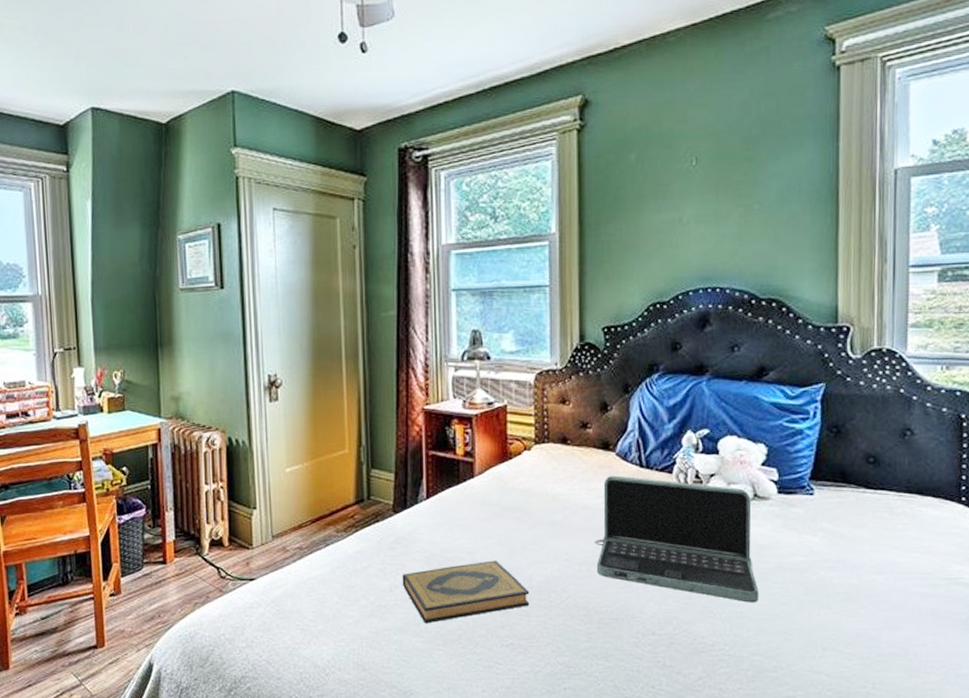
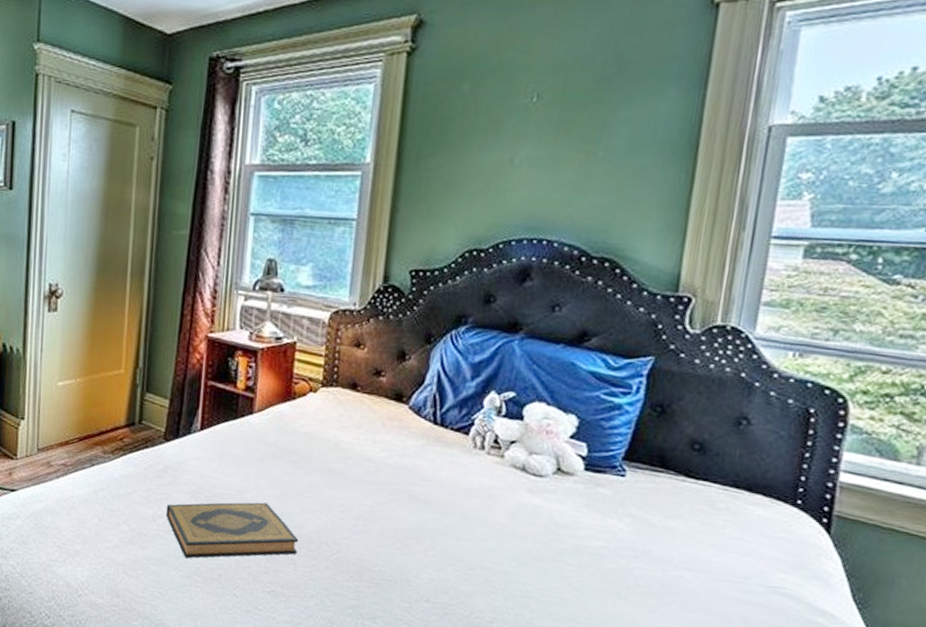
laptop: present [595,475,759,603] -> none [373,429,553,583]

